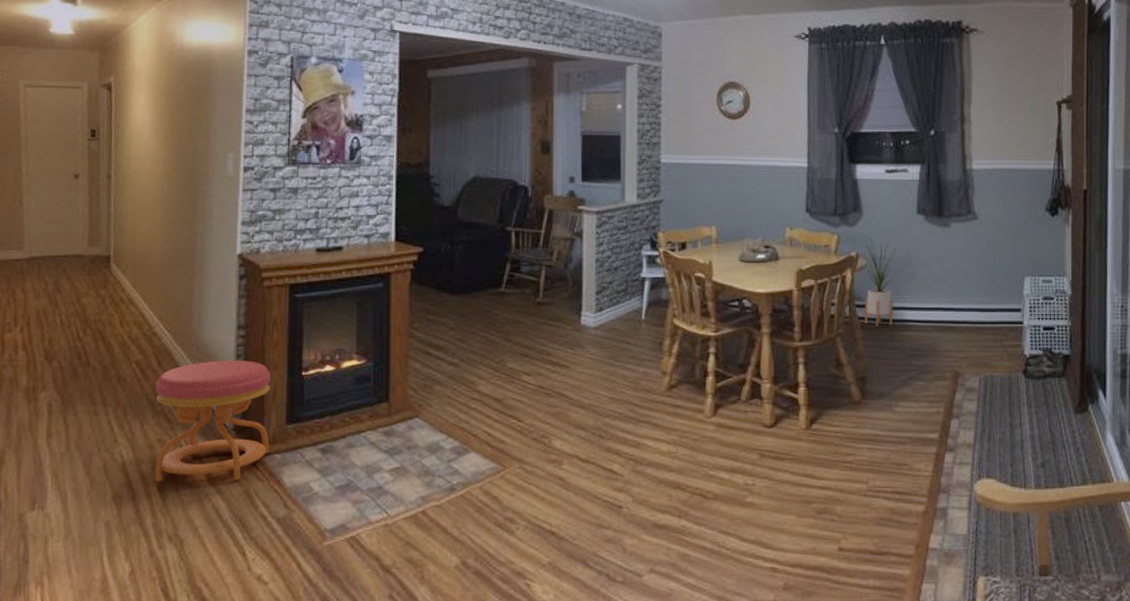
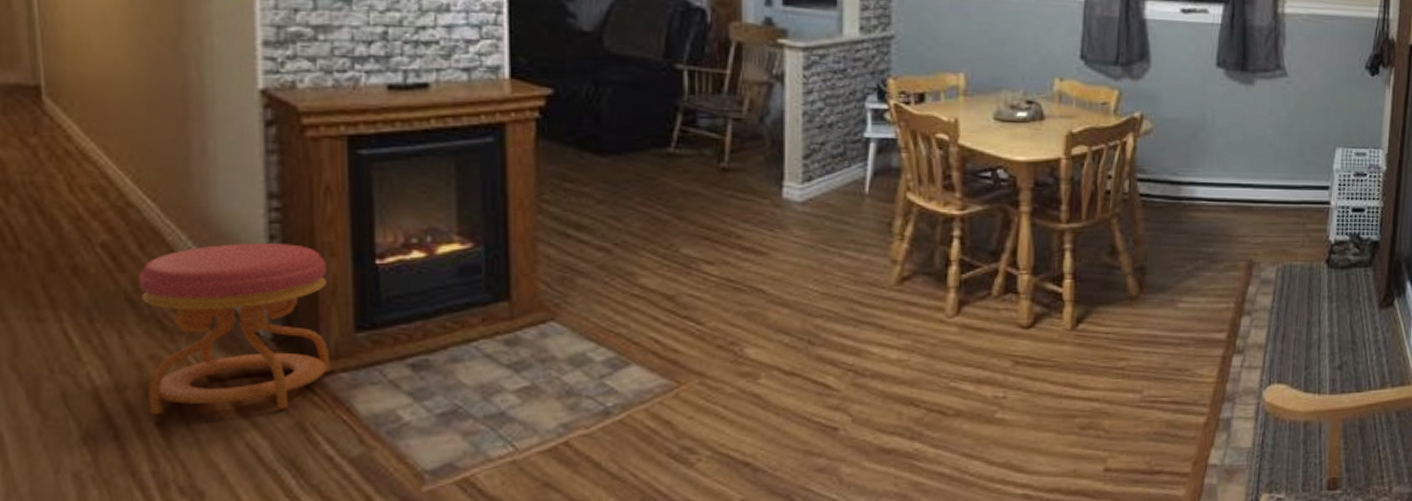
house plant: present [862,238,904,327] -> none [1147,95,1199,206]

